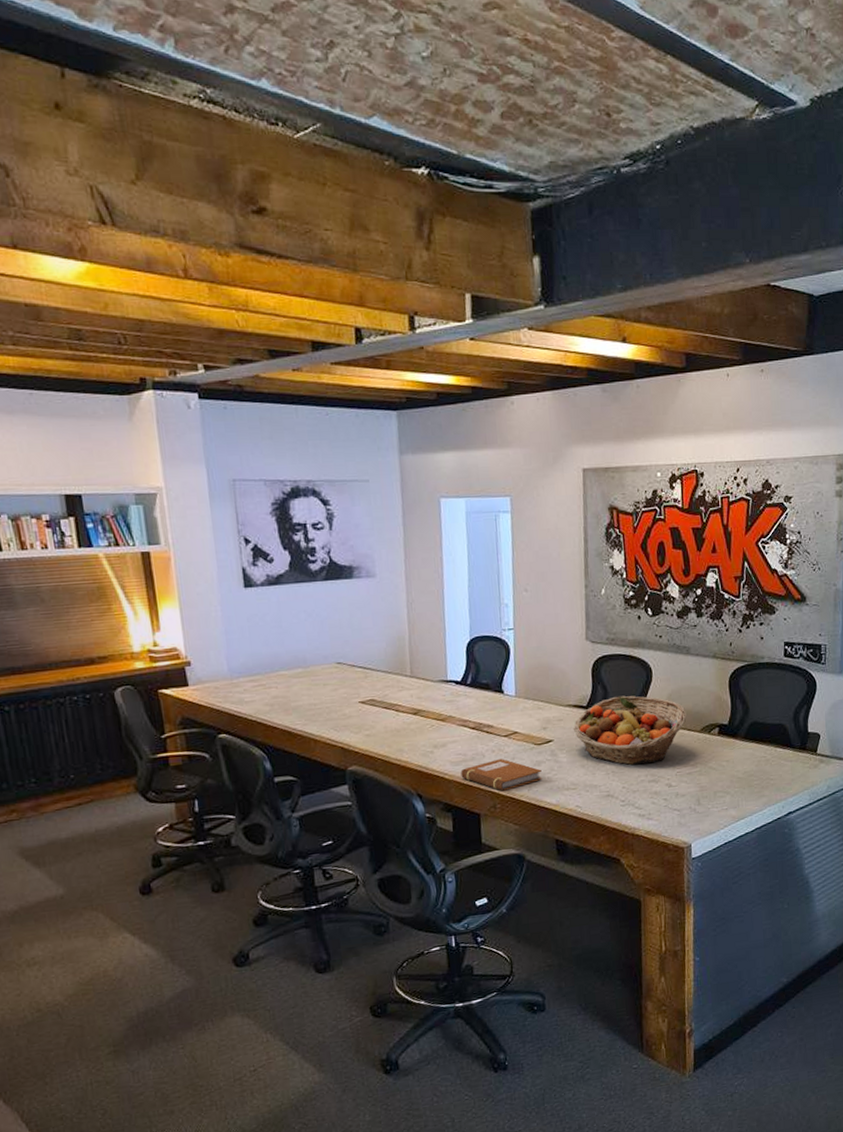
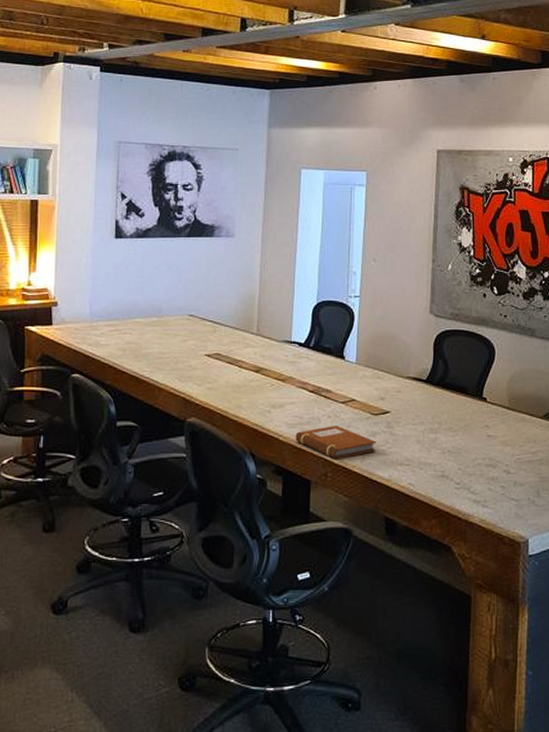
fruit basket: present [573,695,687,766] -> none [411,372,529,447]

